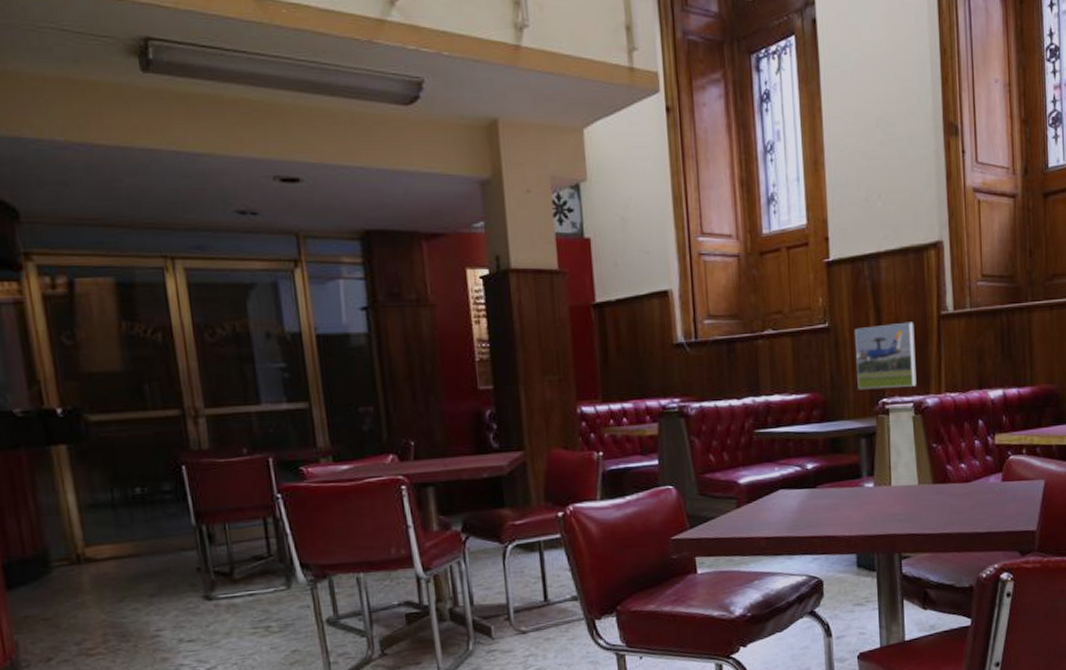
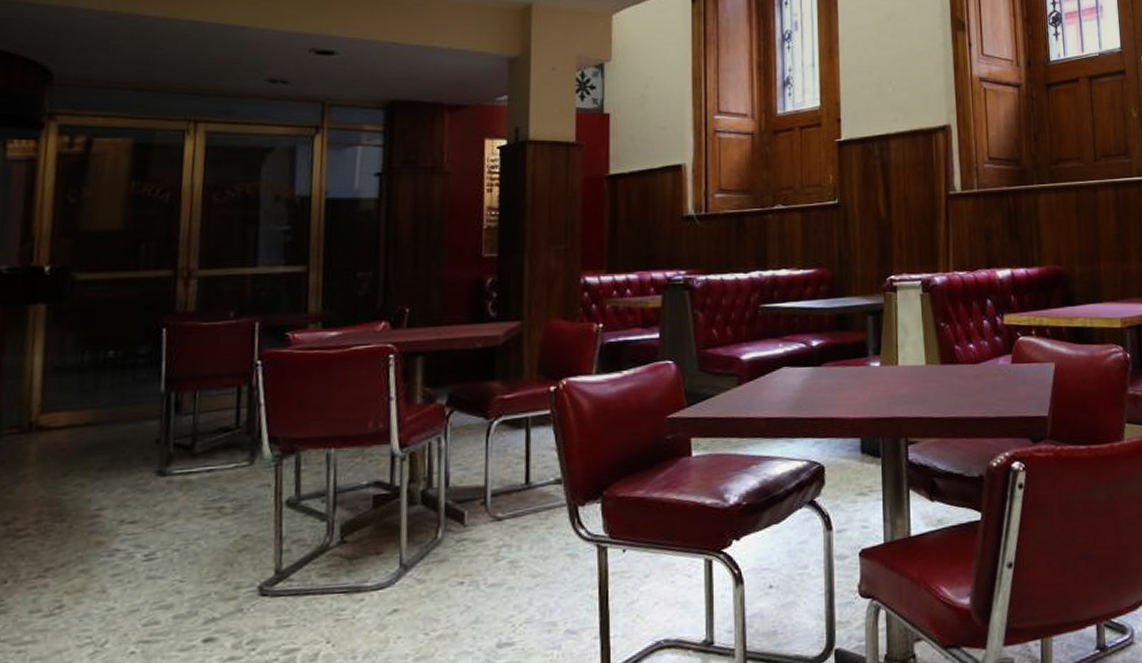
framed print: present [855,322,917,390] -> none [864,200,925,267]

